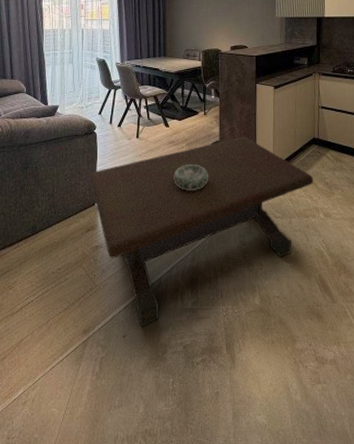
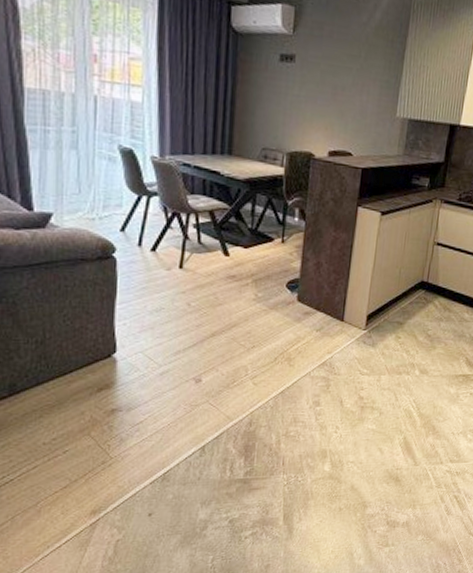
coffee table: present [89,136,314,328] -> none [103,274,415,504]
decorative bowl: present [174,164,209,191] -> none [231,306,281,341]

